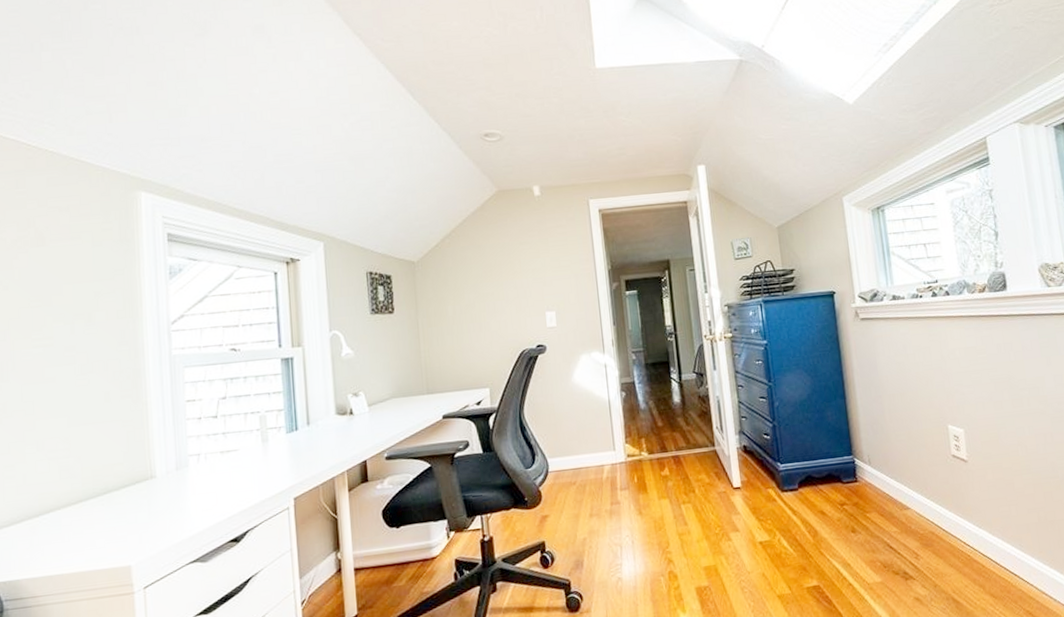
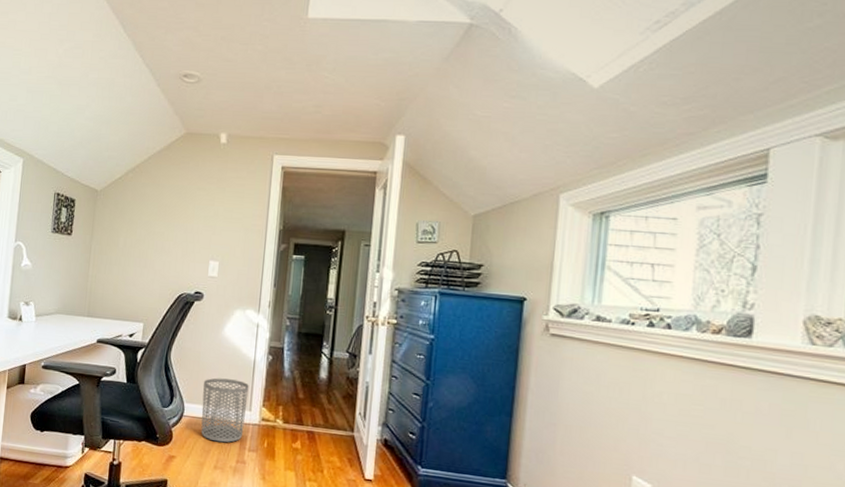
waste bin: none [563,423,612,490] -> present [201,377,249,443]

